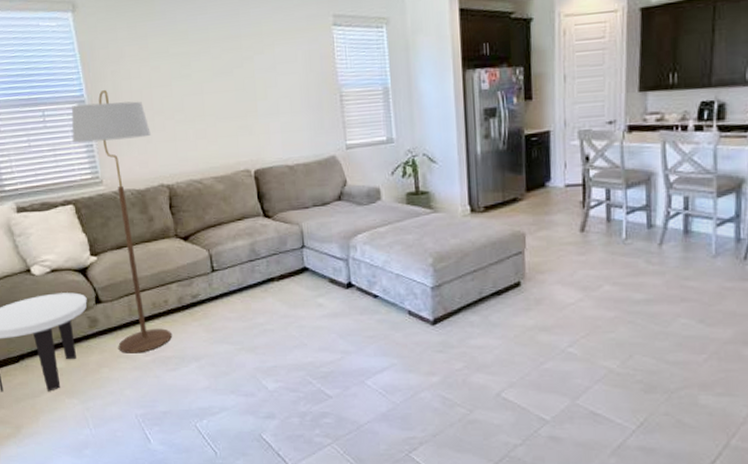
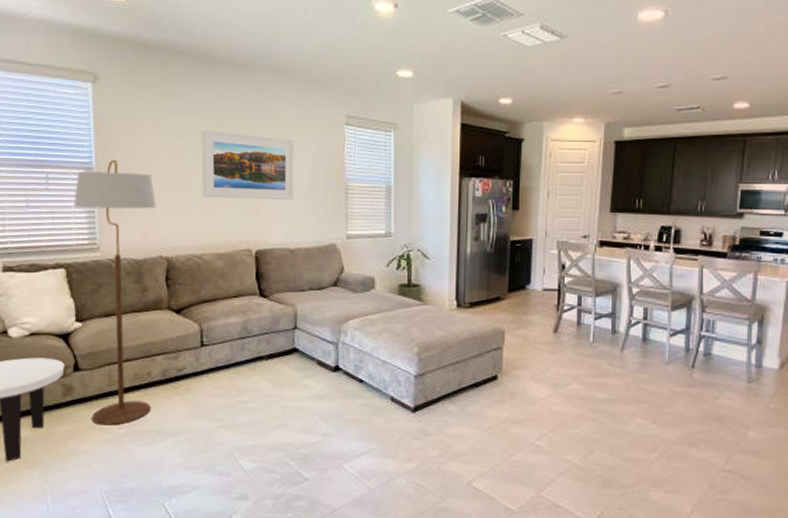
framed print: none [186,48,288,121] -> present [201,130,295,199]

